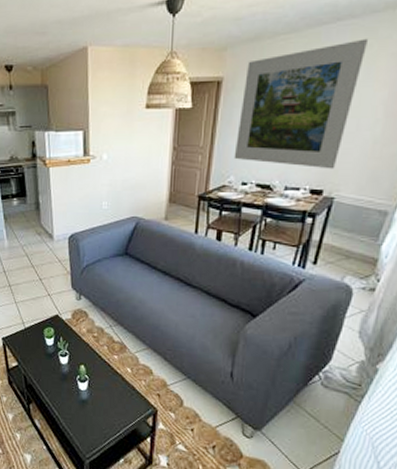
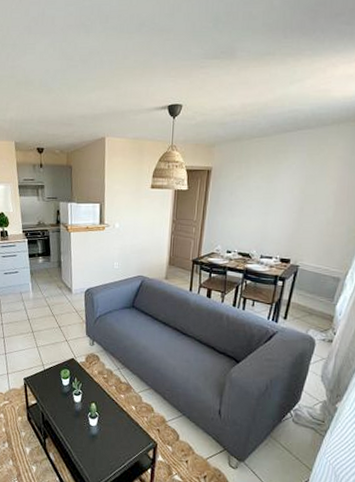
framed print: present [234,38,367,169] -> none [220,144,320,243]

